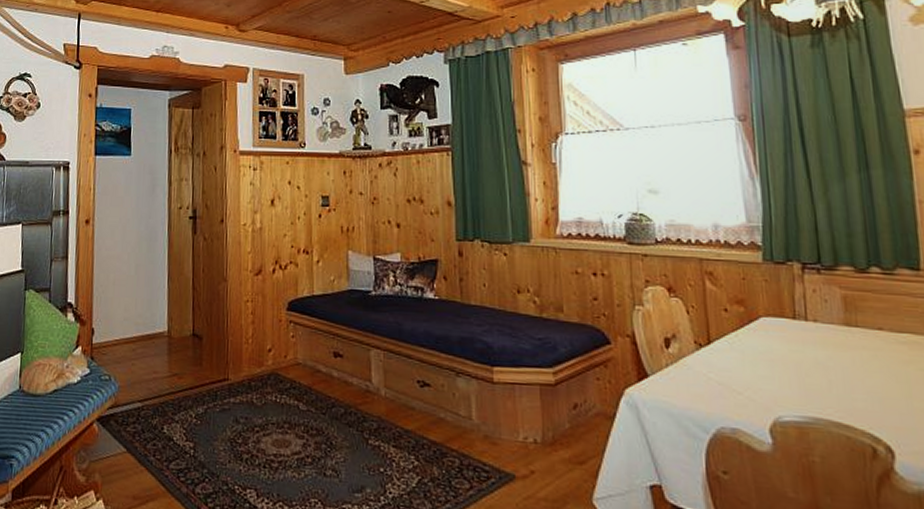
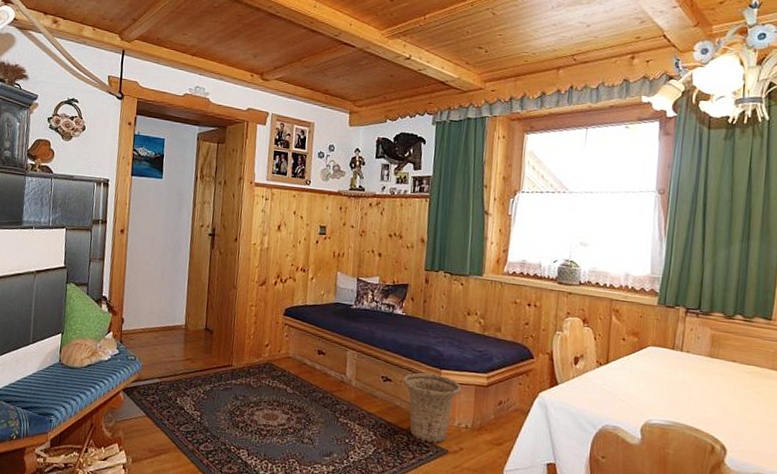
basket: none [444,371,522,466] -> present [402,372,461,443]

